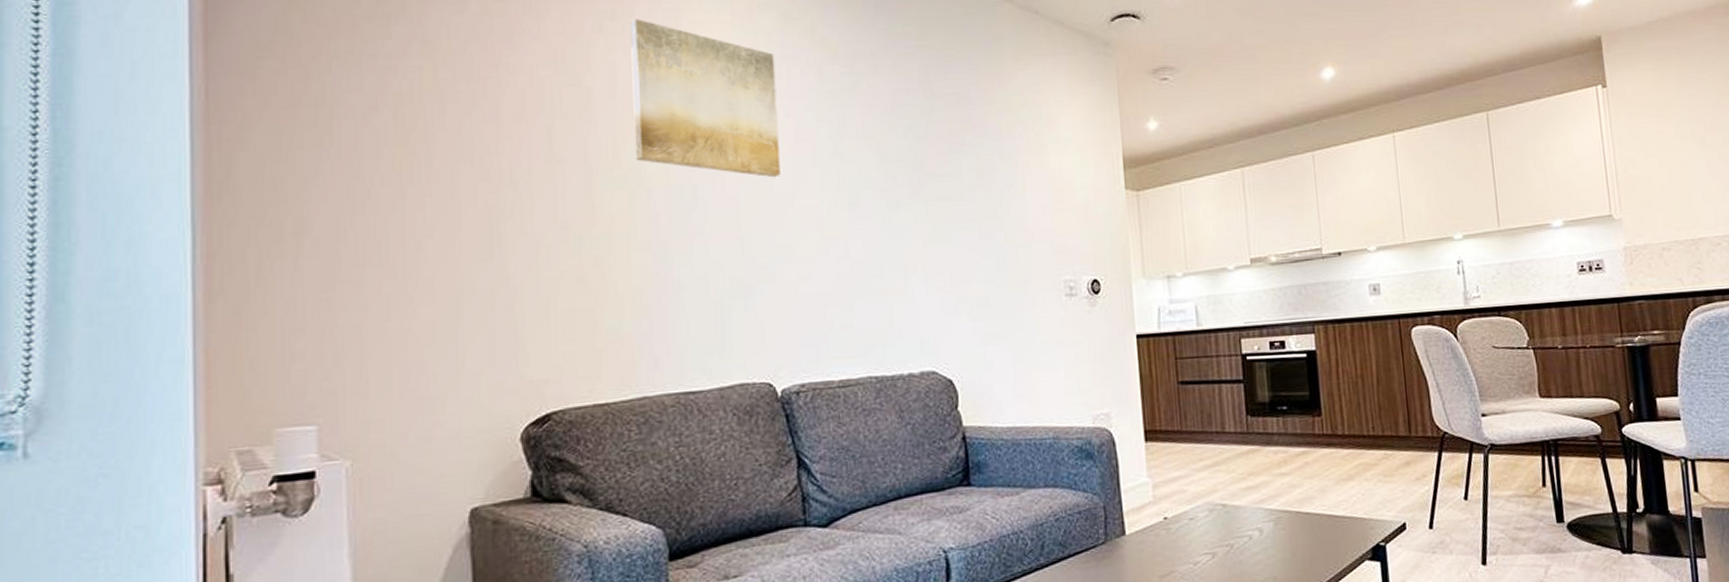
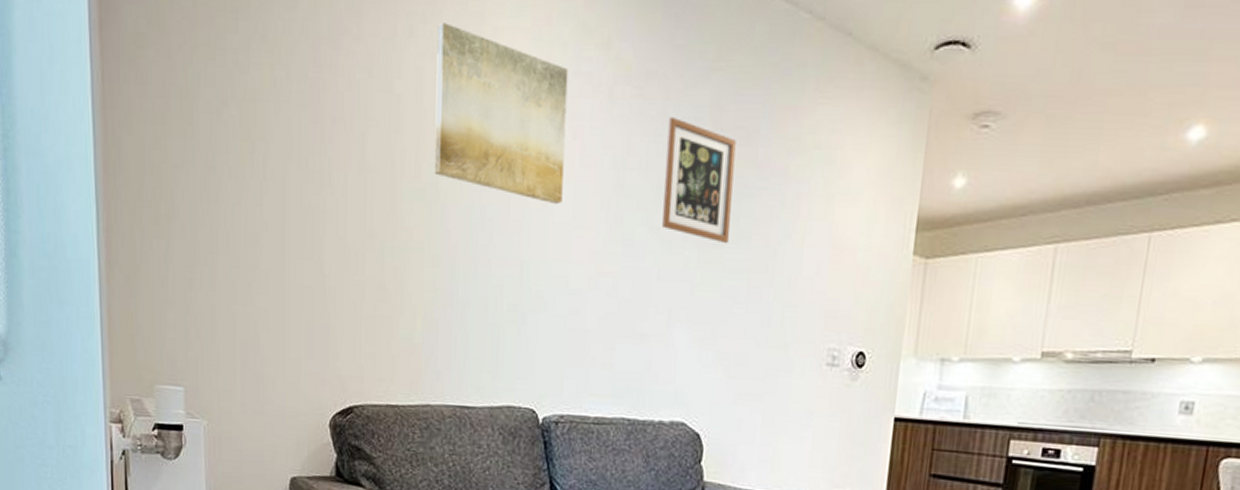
picture frame: none [880,89,954,198] -> present [662,116,736,244]

